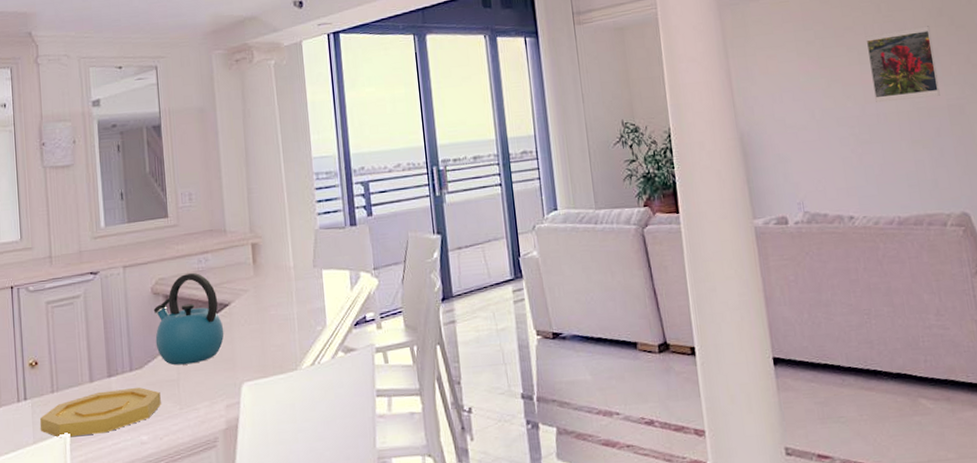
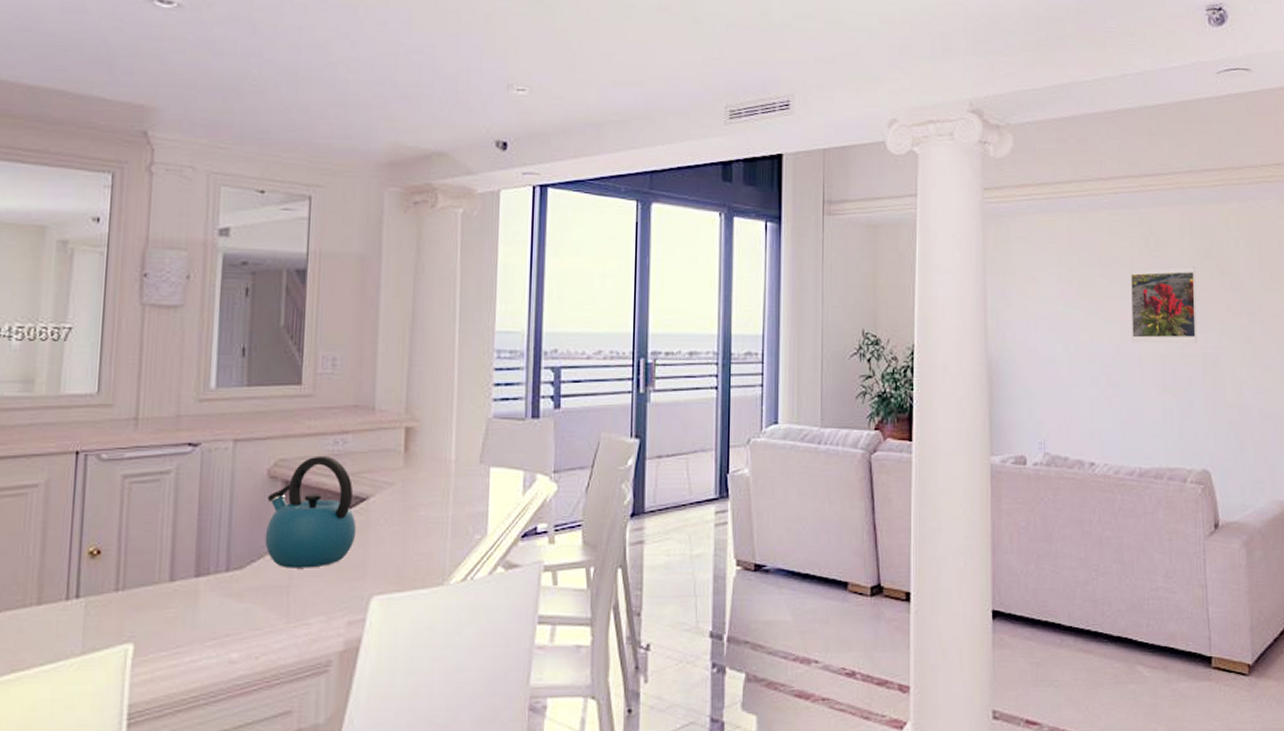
bowl: present [40,388,161,438] -> none [94,593,263,650]

